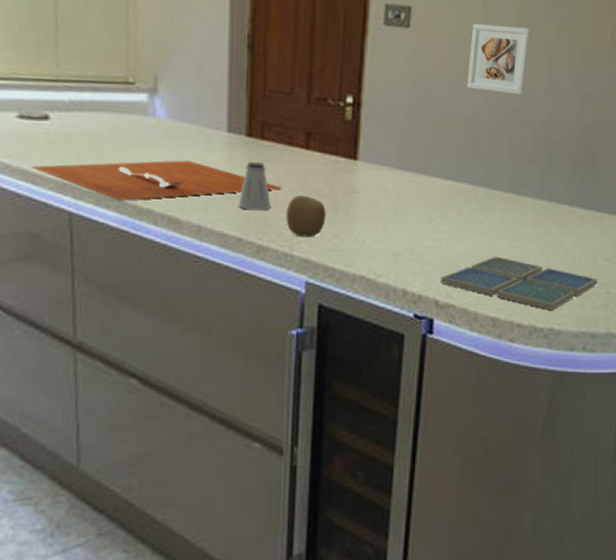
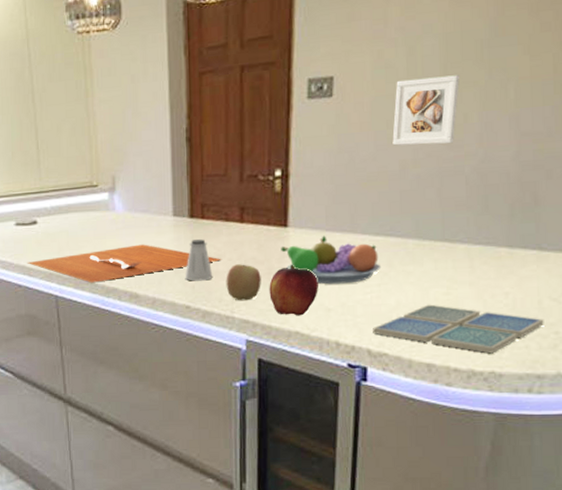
fruit: none [334,202,387,259] -> present [269,265,318,316]
fruit bowl: none [349,174,452,228] -> present [281,235,382,285]

